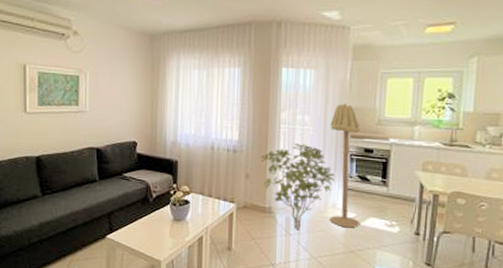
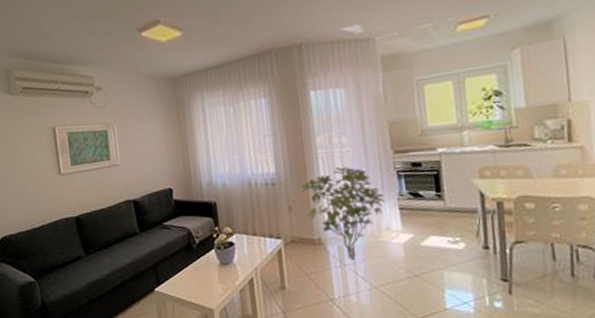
floor lamp: present [329,103,361,228] -> none [369,118,419,251]

